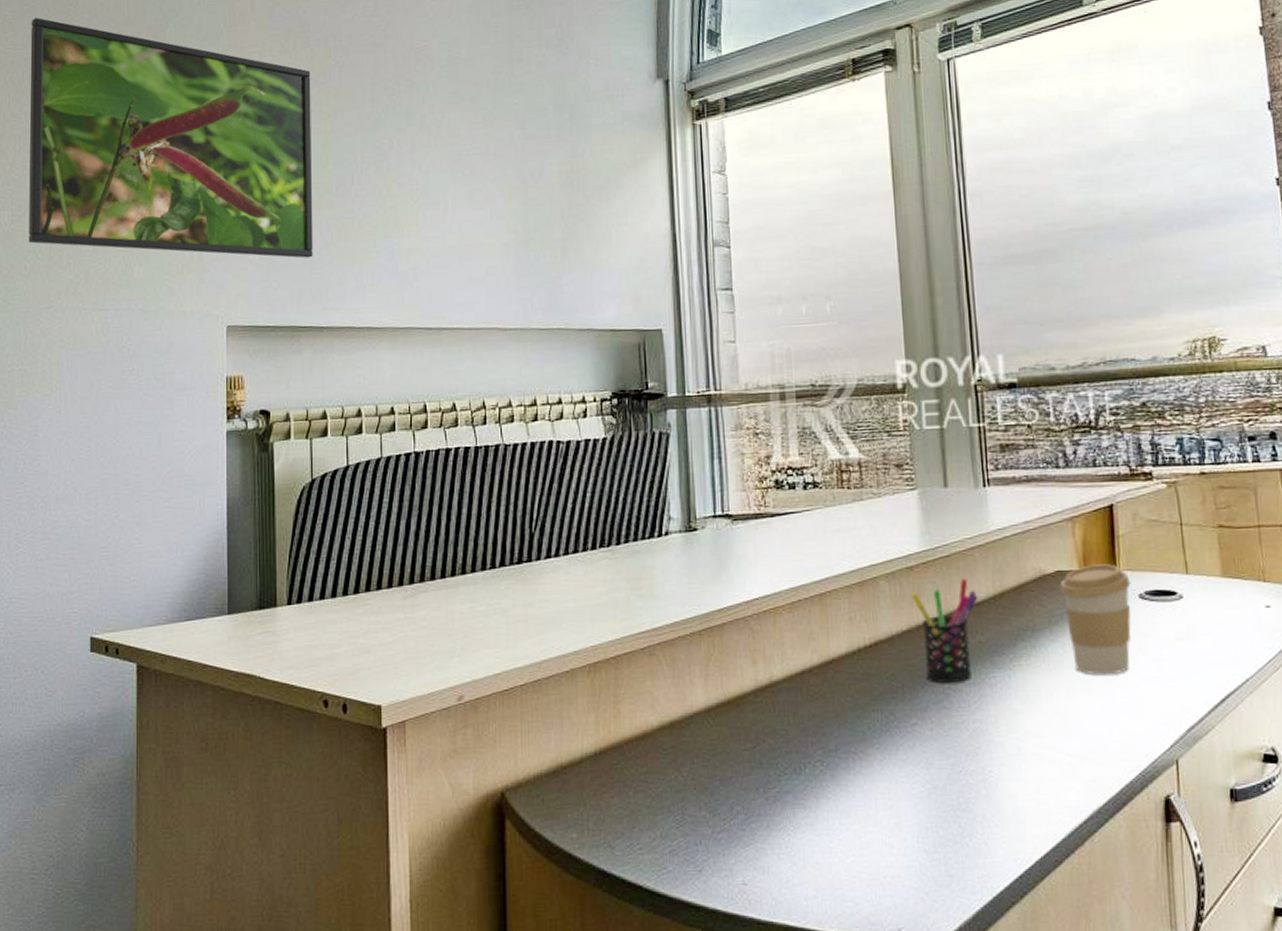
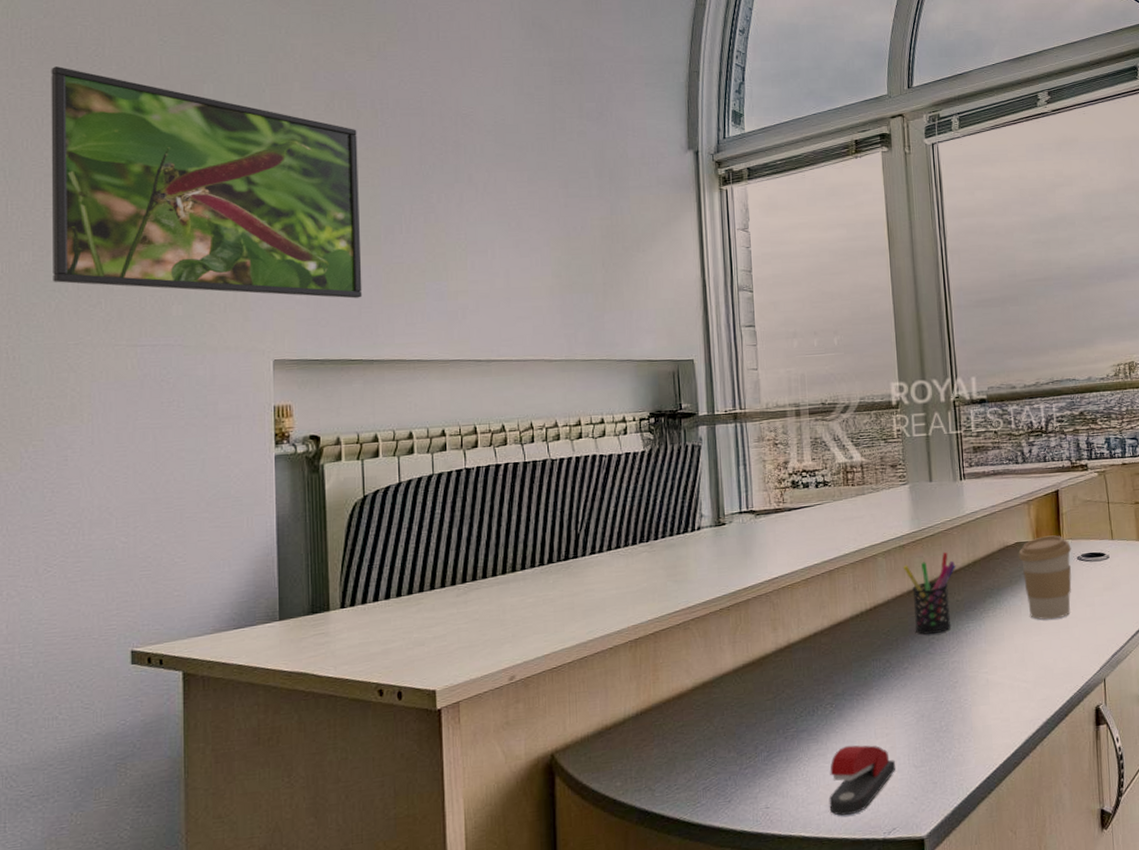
stapler: none [818,816,902,906] -> present [829,745,896,816]

